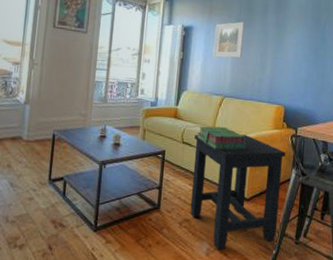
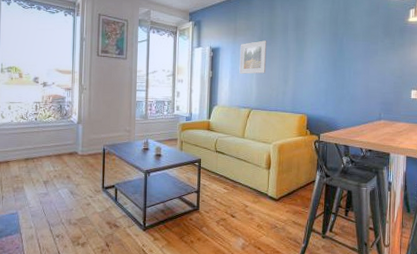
side table: present [190,135,286,251] -> none [226,142,310,245]
stack of books: present [197,126,246,150] -> none [229,136,273,157]

